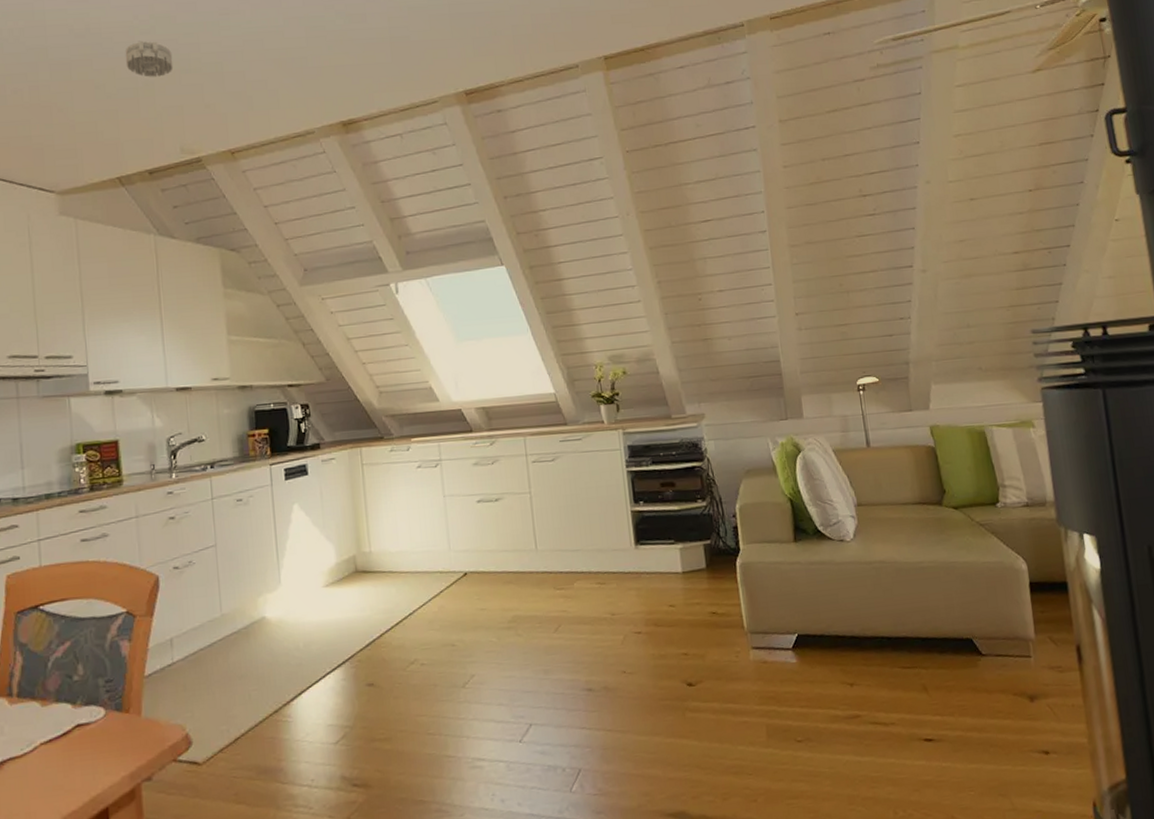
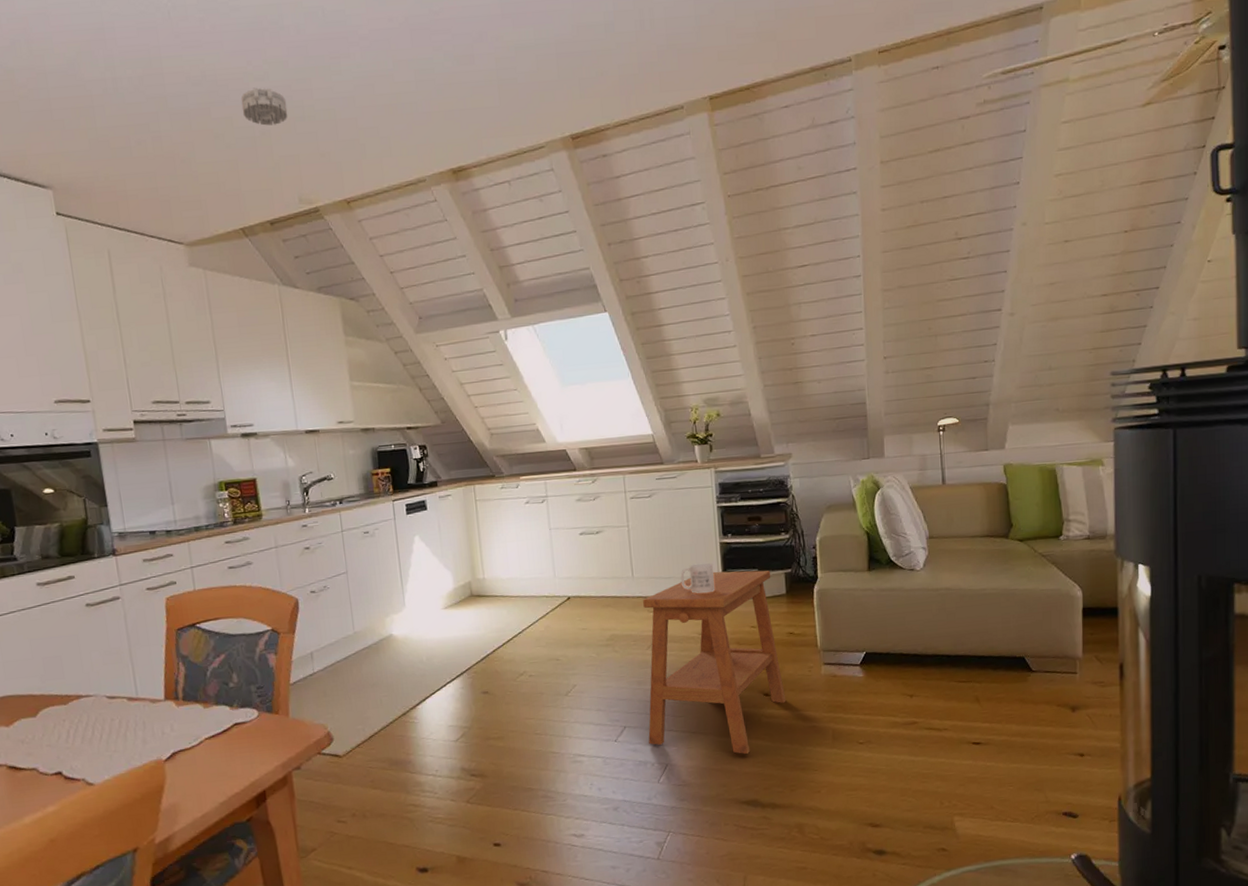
side table: none [548,541,713,756] -> present [643,570,786,754]
mug: none [589,533,627,568] -> present [680,562,714,594]

